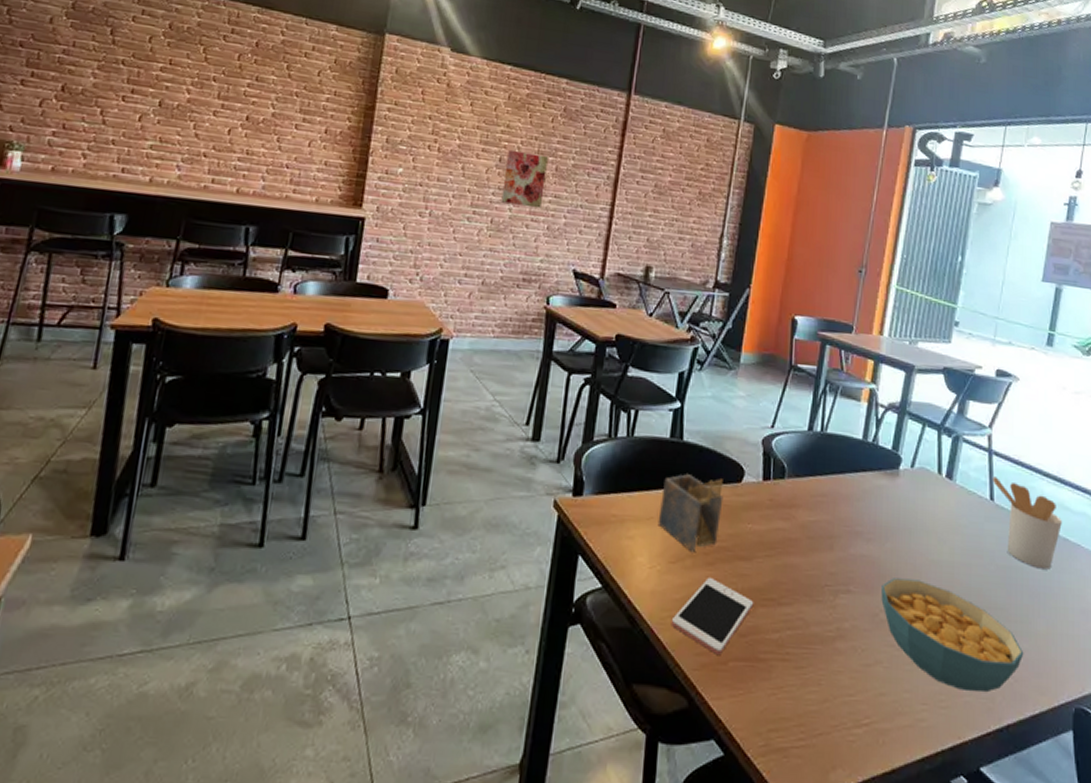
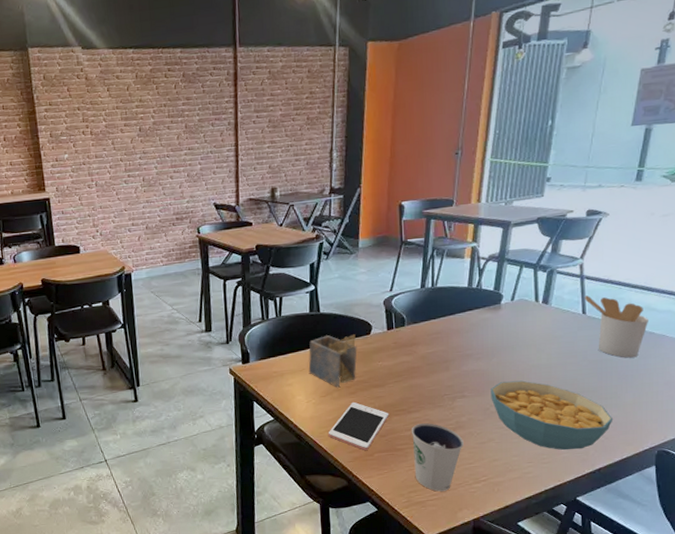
wall art: present [501,149,548,209] -> none [145,117,180,163]
dixie cup: none [778,623,844,735] -> present [411,423,463,492]

